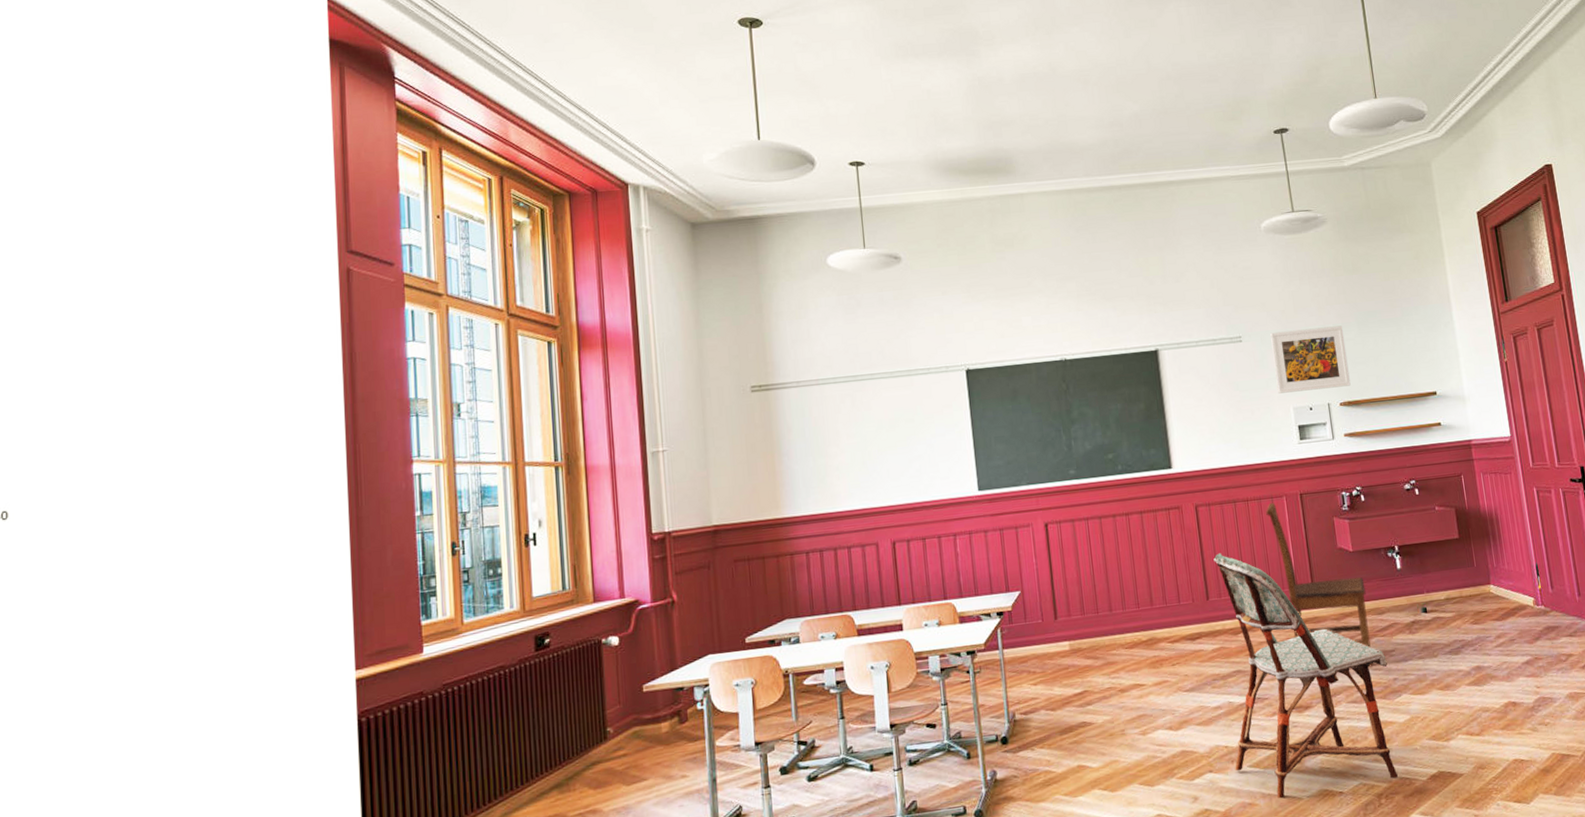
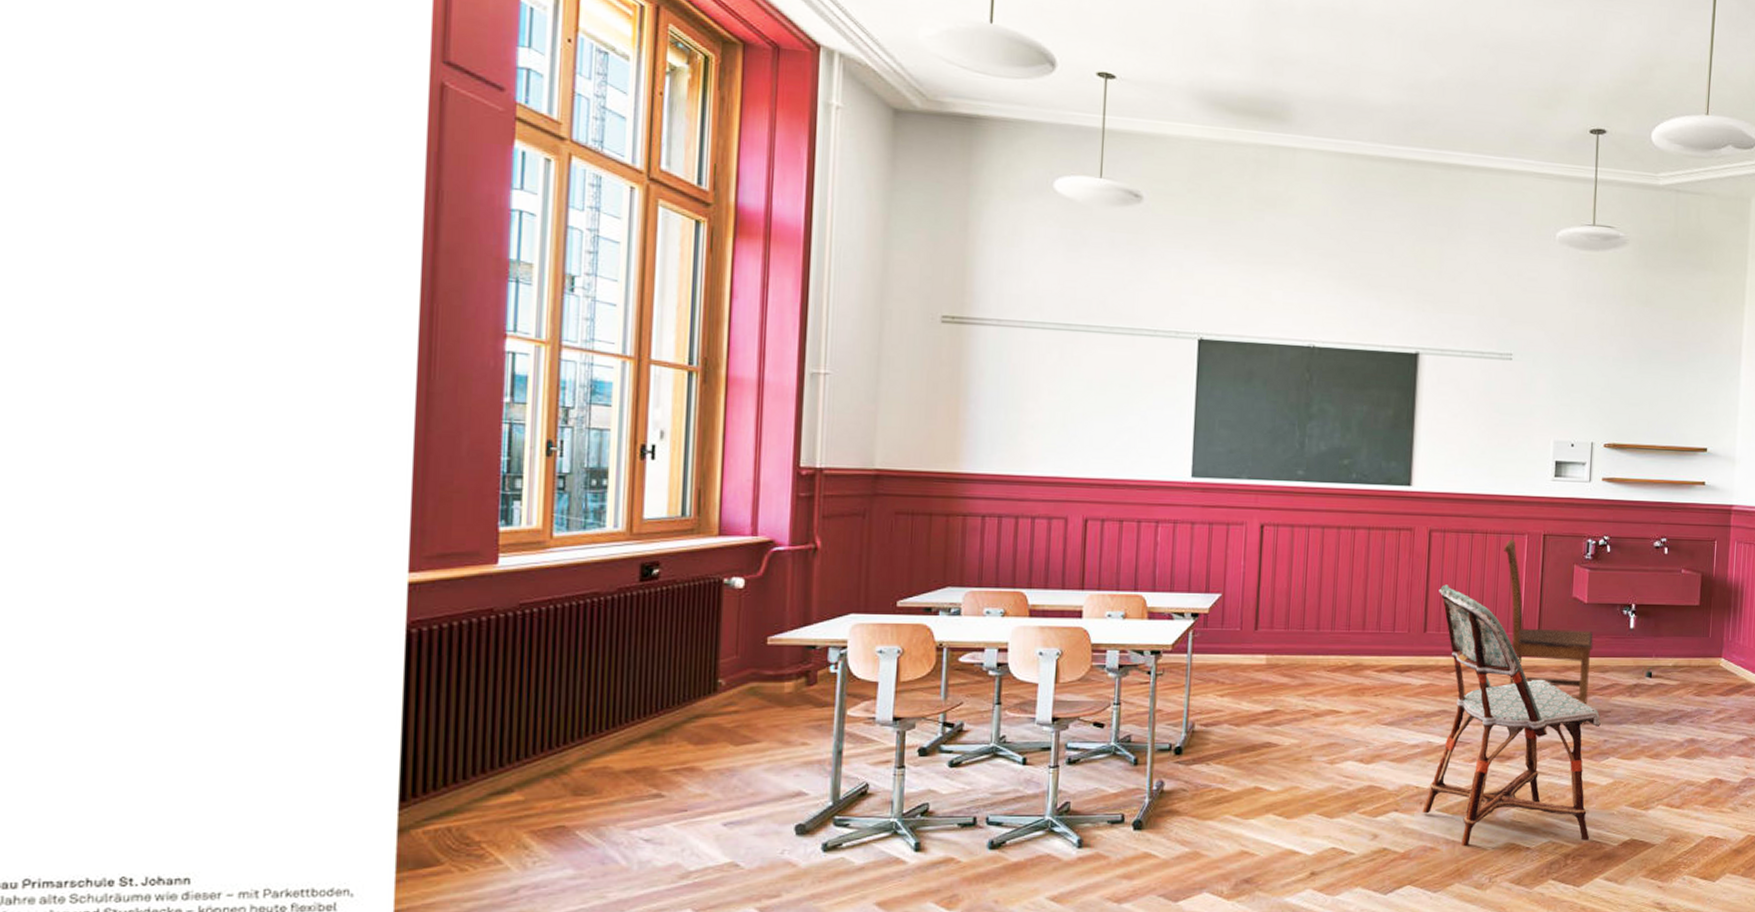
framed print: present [1270,325,1351,394] -> none [1540,355,1623,427]

